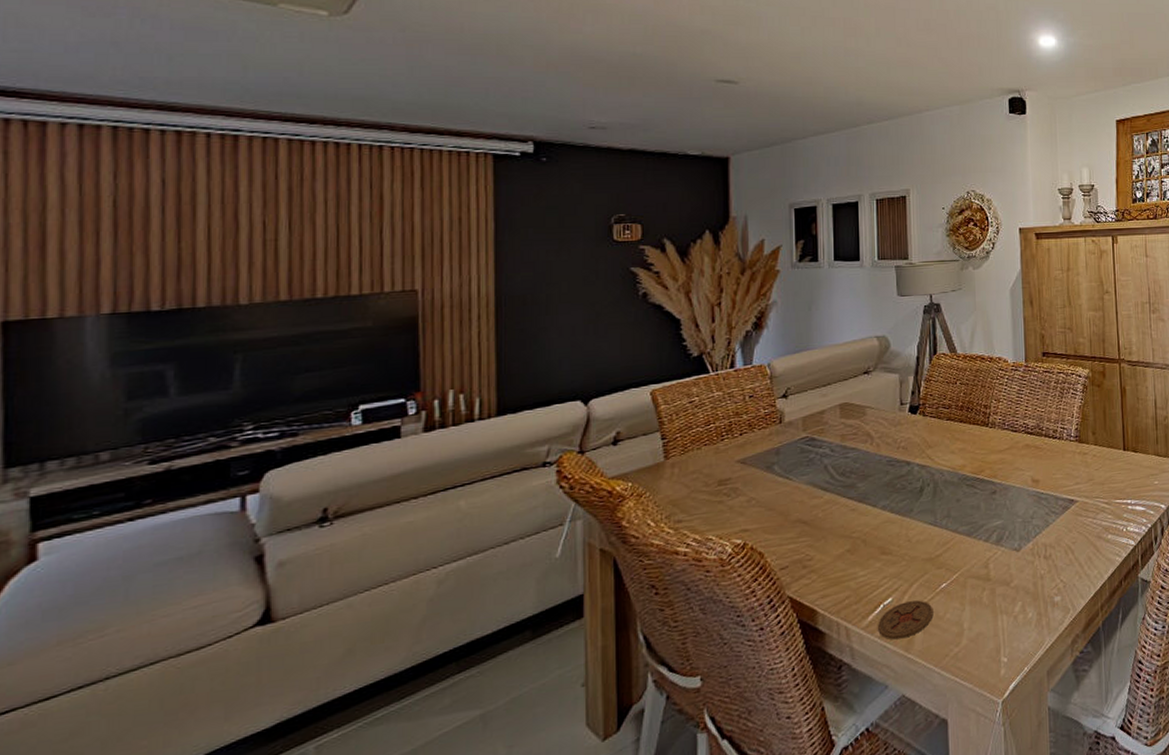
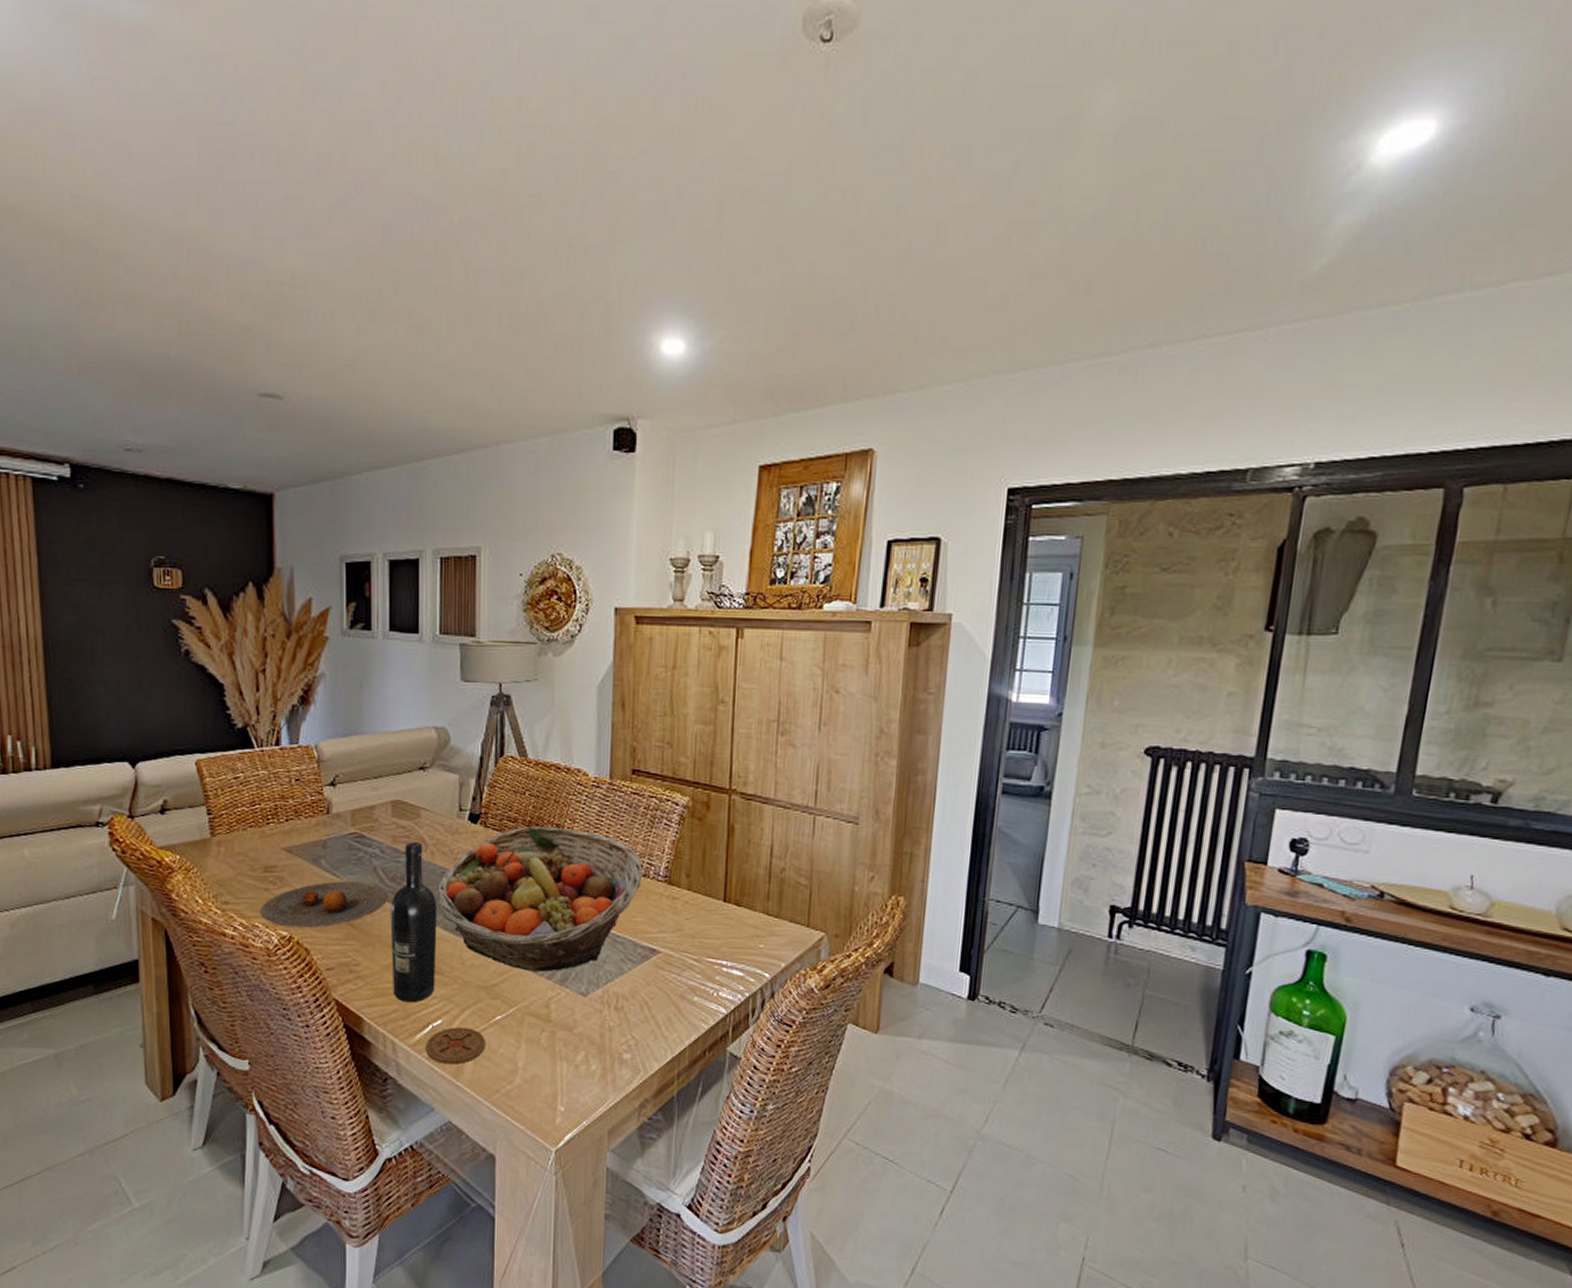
plate: none [713,480,839,535] -> present [259,881,389,928]
wine bottle: none [840,437,885,587] -> present [390,842,438,1003]
fruit basket: none [884,407,1058,538] -> present [438,825,642,972]

